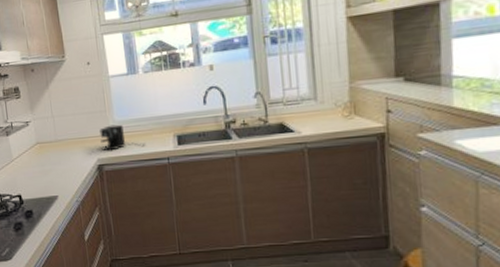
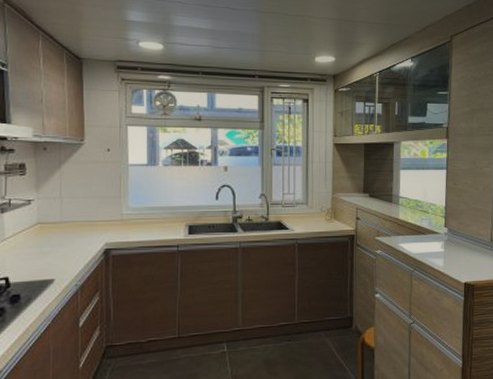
coffee maker: present [99,124,145,151] -> none [111,211,157,236]

